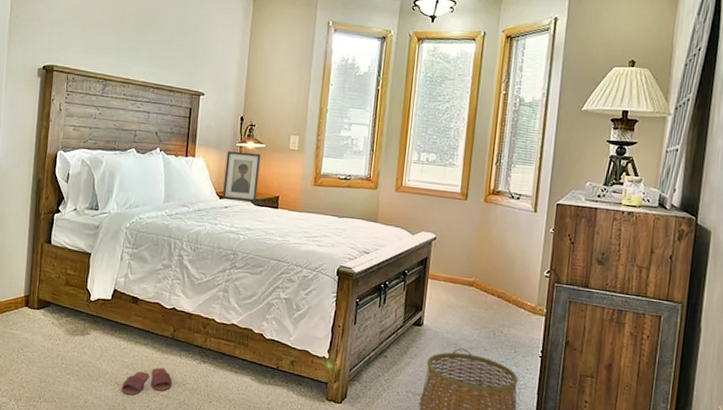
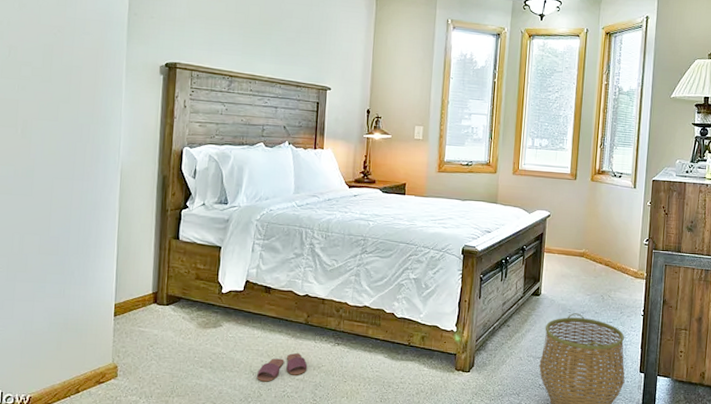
picture frame: present [222,150,261,202] -> none [351,142,387,190]

